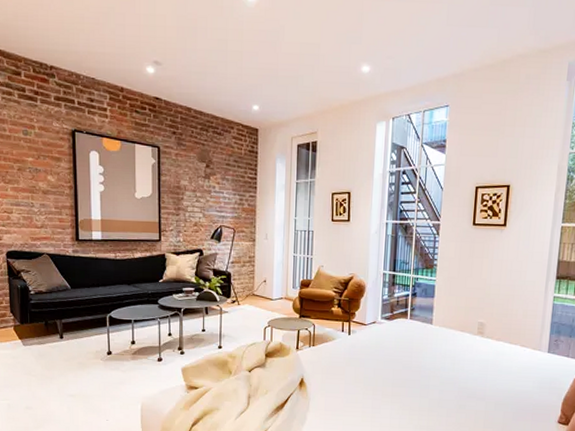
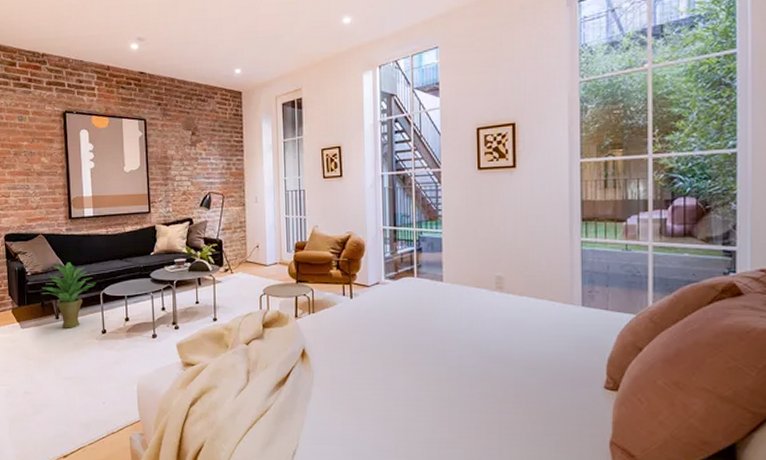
potted plant: none [45,284,103,348] -> present [41,262,97,328]

